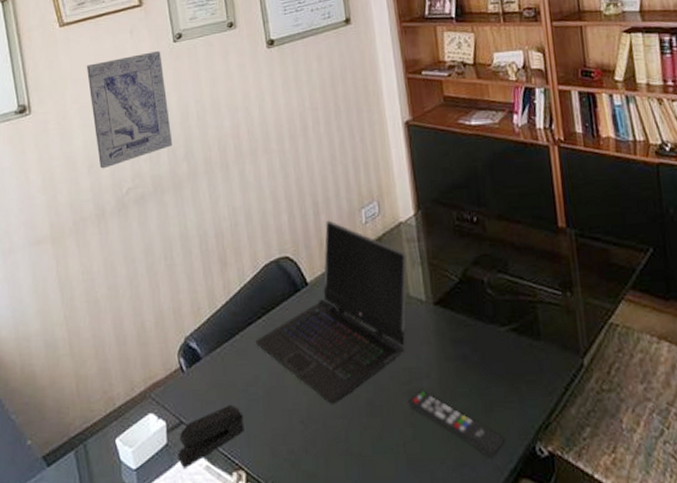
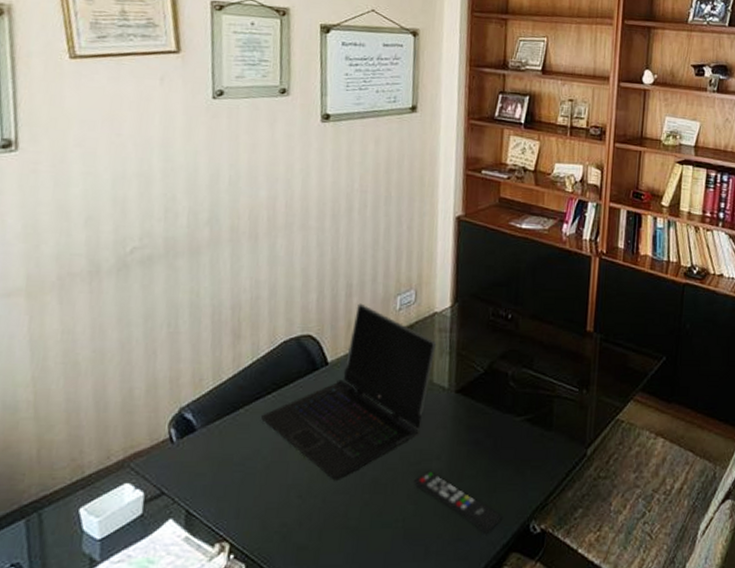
wall art: present [86,51,173,169] -> none [98,104,196,223]
stapler: present [178,404,244,470] -> none [153,477,236,541]

